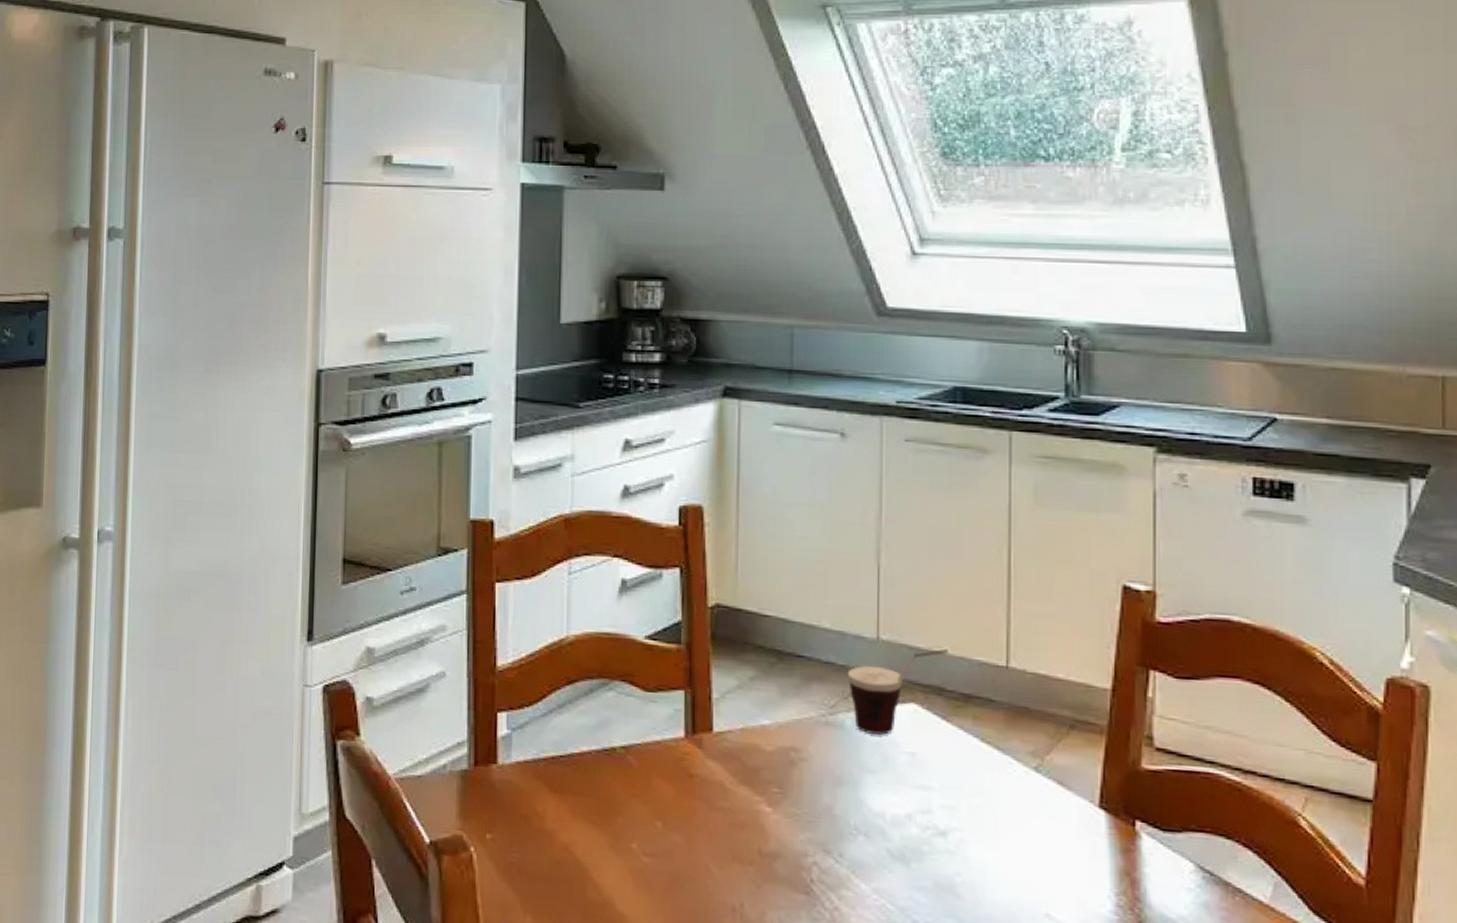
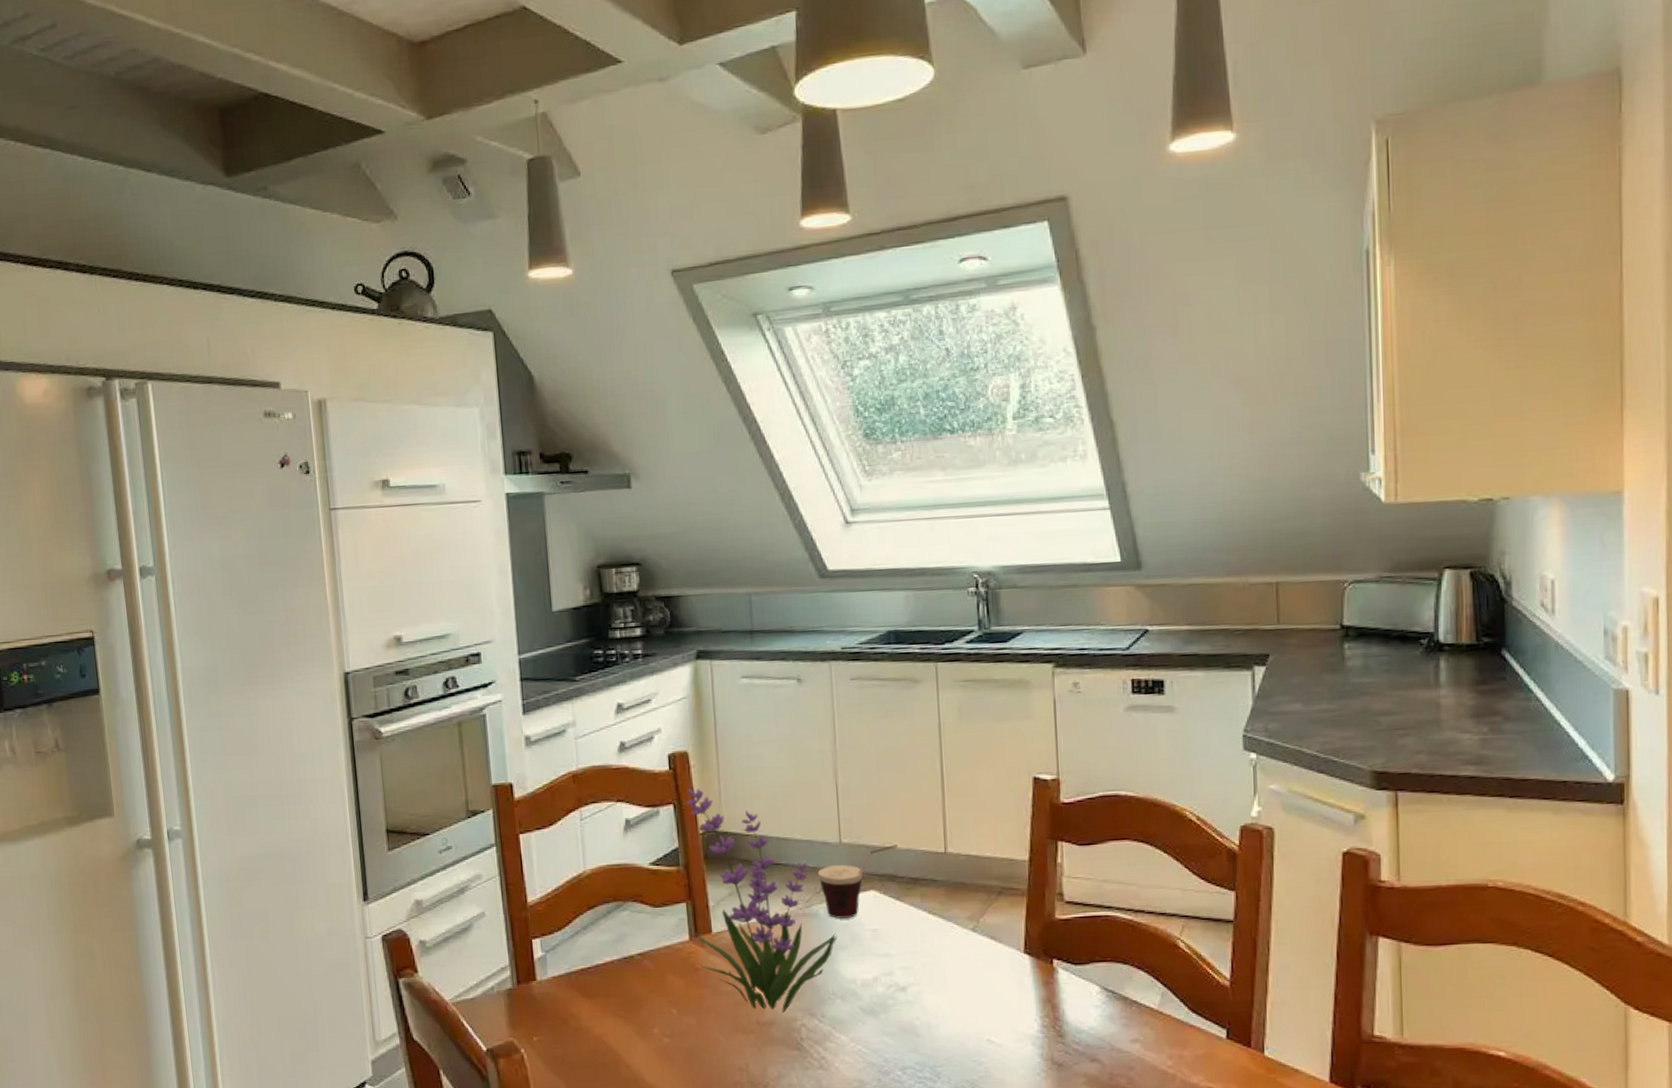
plant: none [691,551,866,844] -> present [686,788,837,1013]

